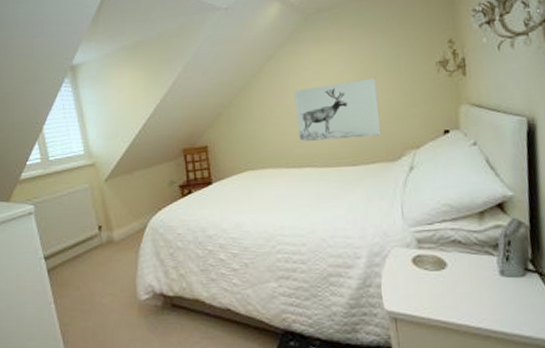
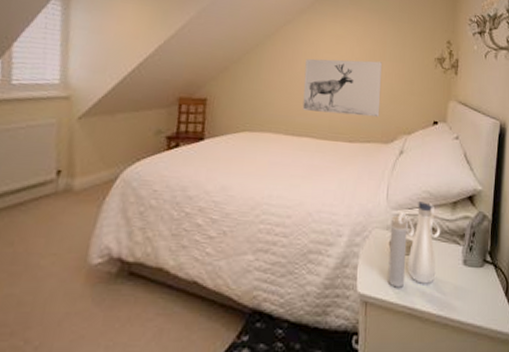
water bottle: none [410,215,469,303] -> present [387,201,441,288]

